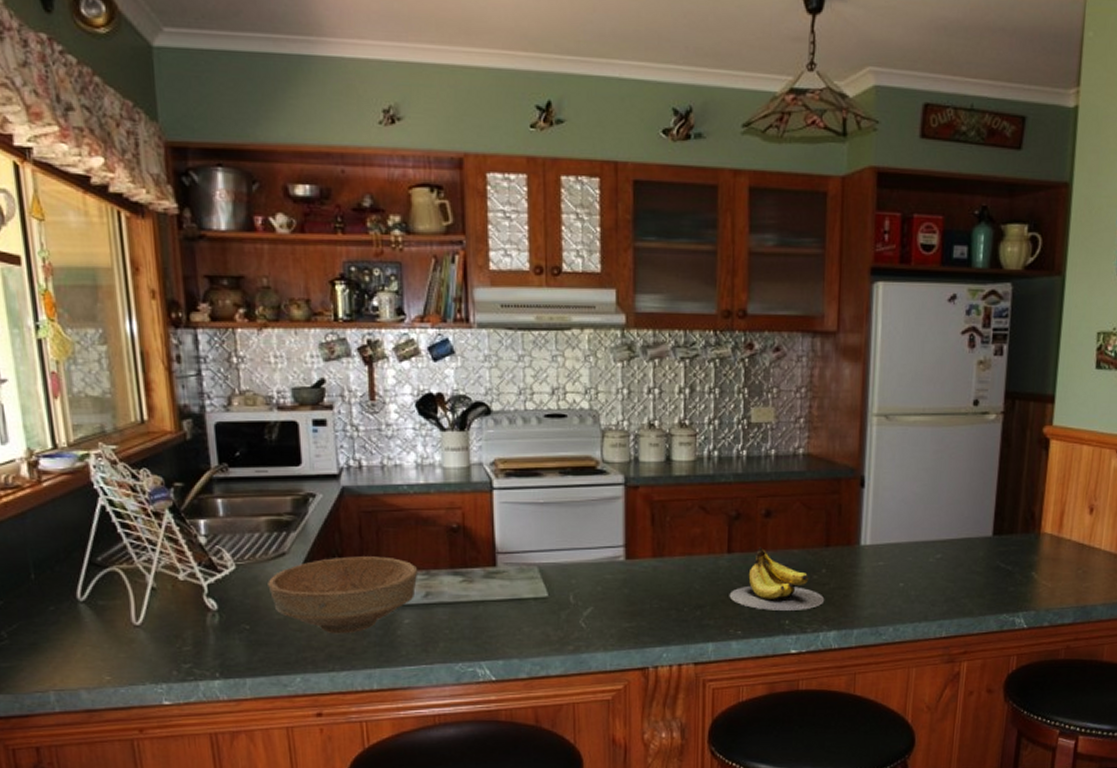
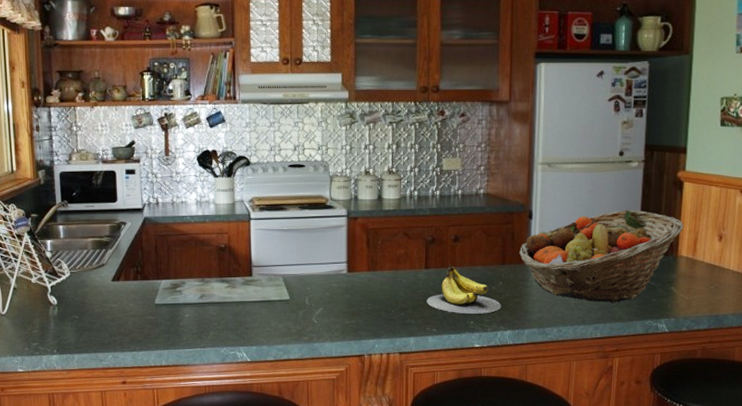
bowl: present [268,556,418,634] -> none [91,267,196,324]
fruit basket: none [848,475,1049,594] -> present [519,210,684,304]

